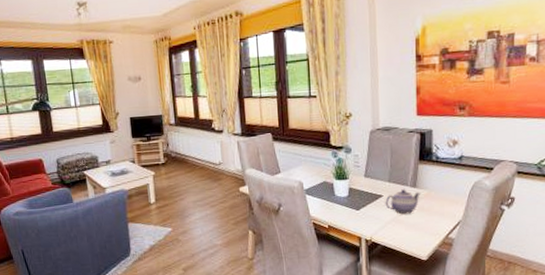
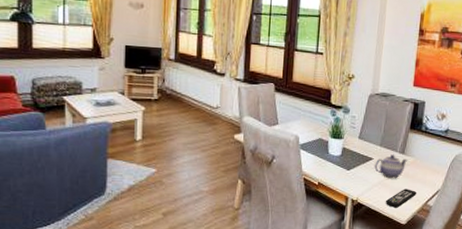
remote control: none [401,223,436,244] -> present [385,189,417,208]

